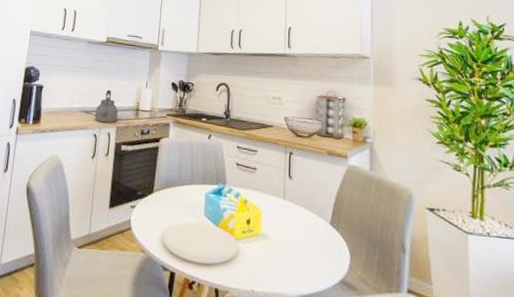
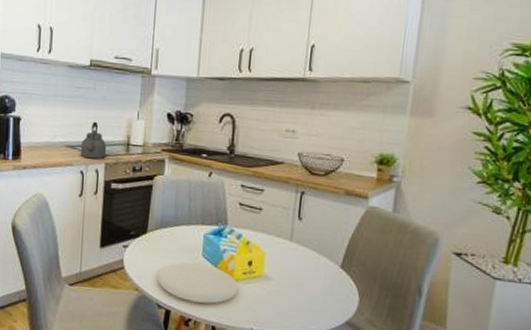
spice rack: present [315,89,345,139] -> none [332,120,374,177]

